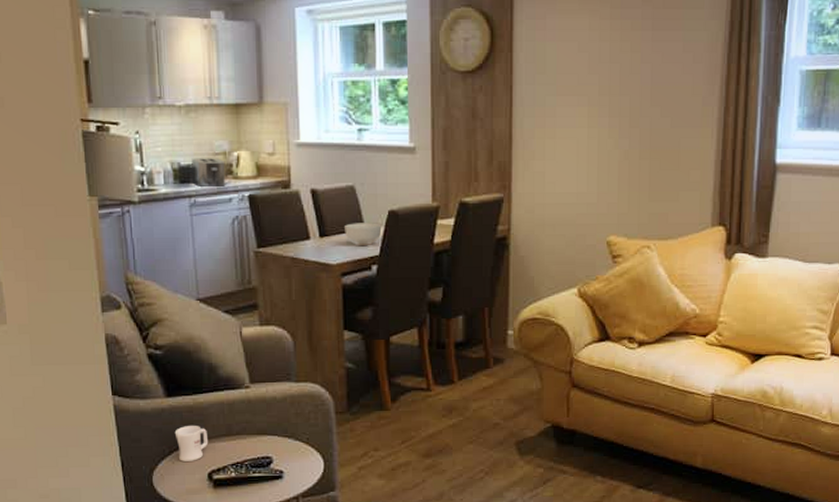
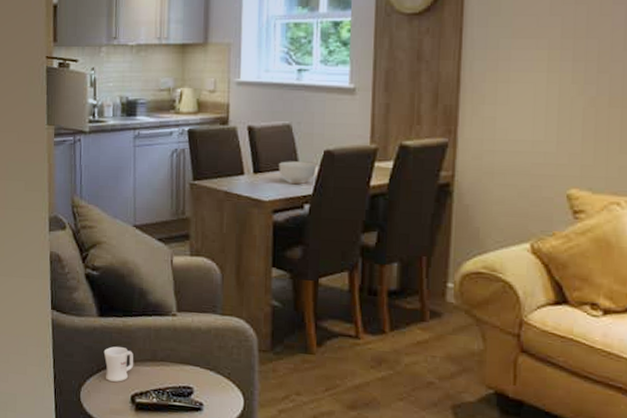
toaster: present [191,158,226,188] -> none [138,93,169,122]

